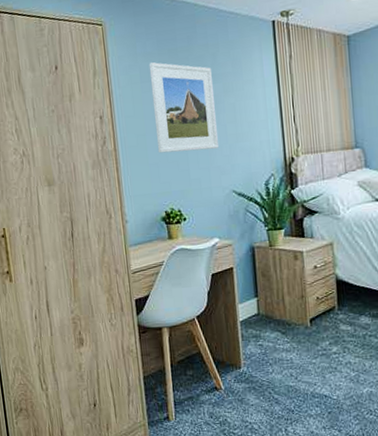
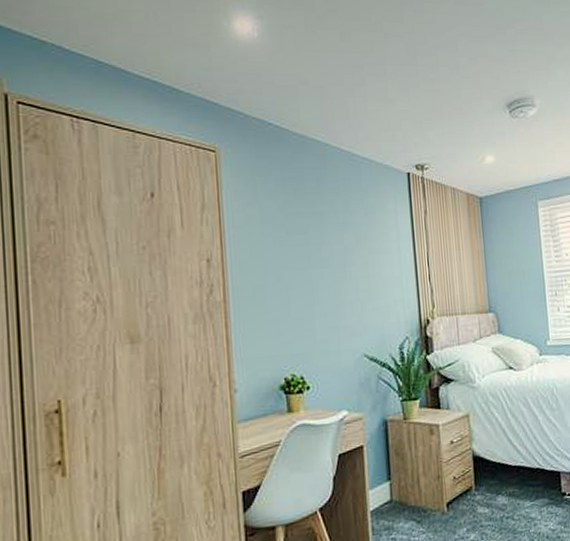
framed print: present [149,62,218,153] -> none [271,202,349,308]

